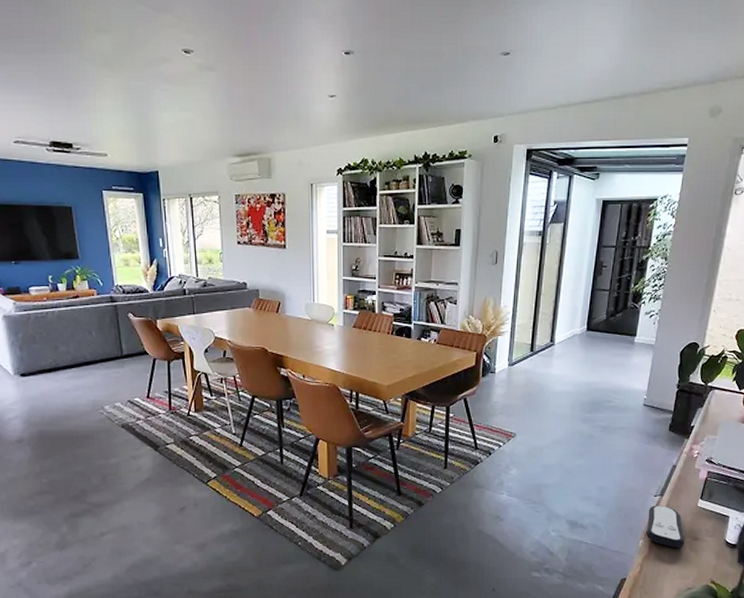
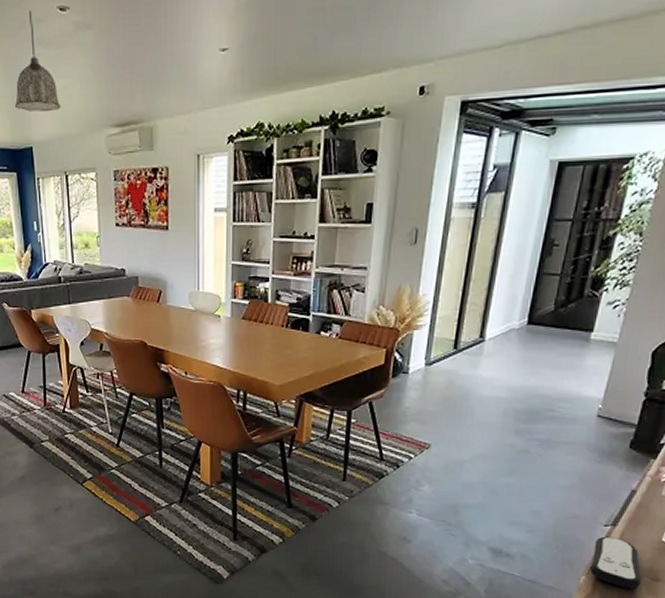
pendant lamp: none [141,51,185,141] -> present [14,11,60,112]

